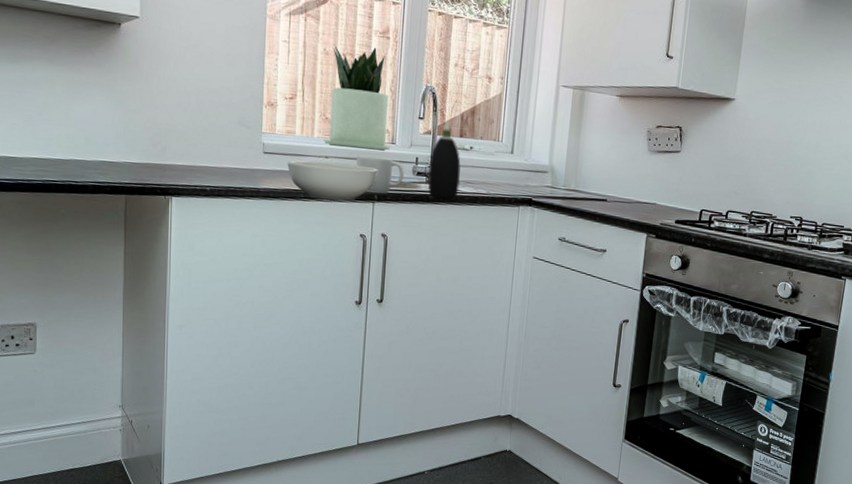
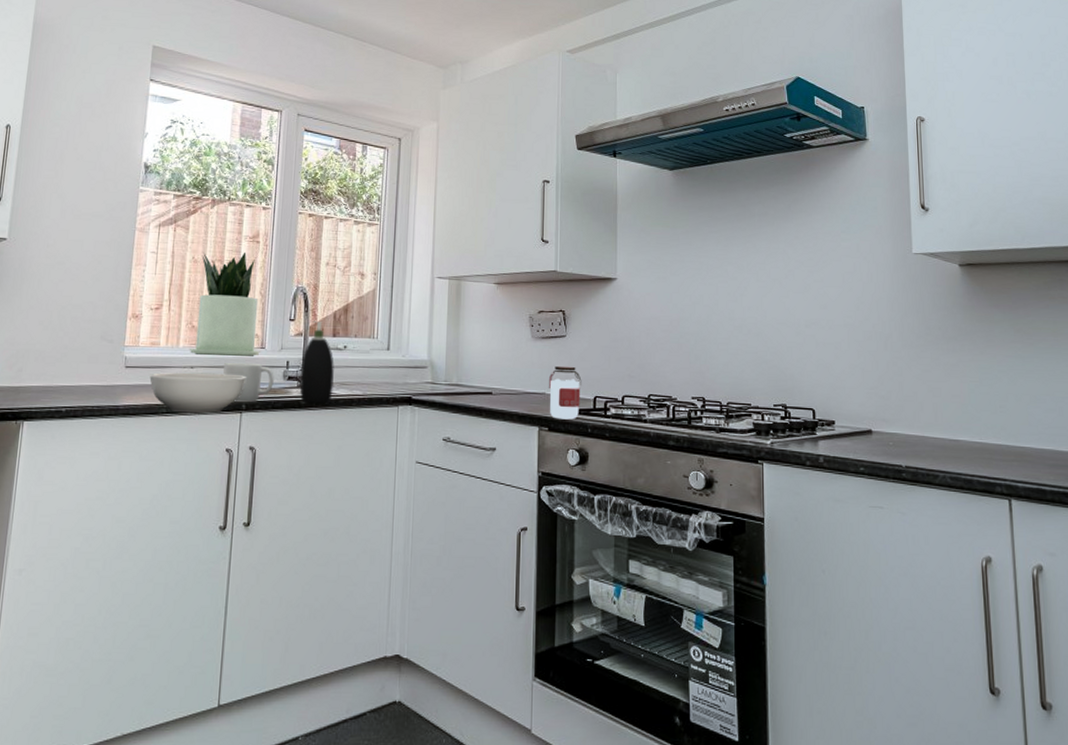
jar: none [658,179,691,229] -> present [548,365,582,420]

